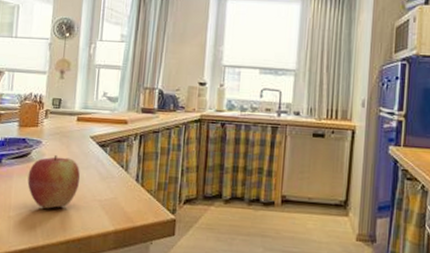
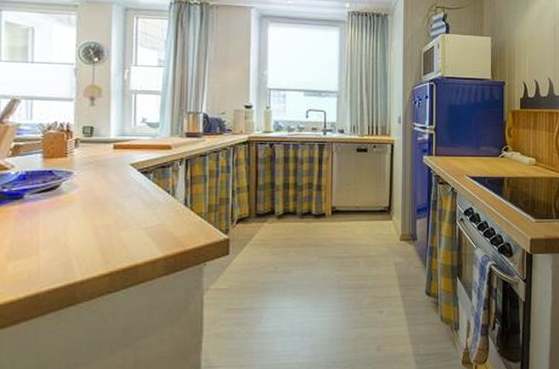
apple: present [27,155,80,209] -> none [58,186,121,242]

